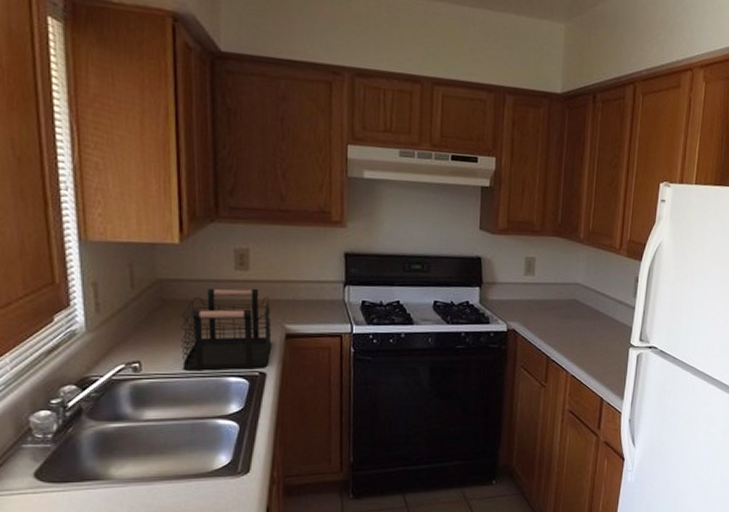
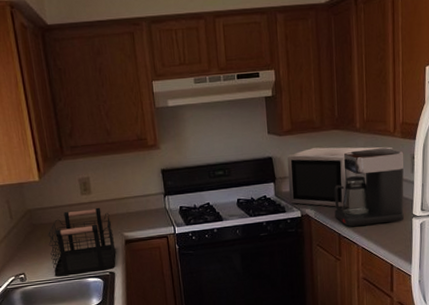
microwave: none [495,253,617,326] -> present [286,147,394,208]
coffee maker: none [545,263,628,351] -> present [333,148,404,227]

